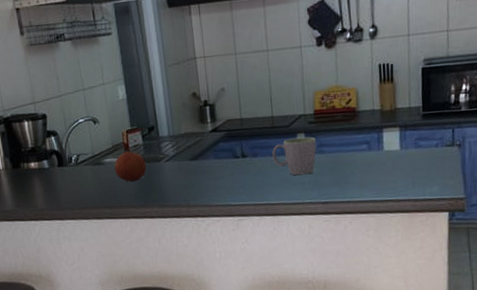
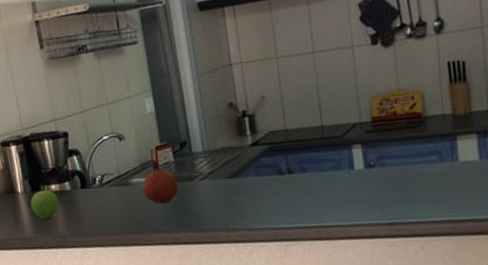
fruit: none [11,167,38,194] -> present [30,189,59,219]
mug: present [272,136,317,176] -> none [323,148,376,193]

